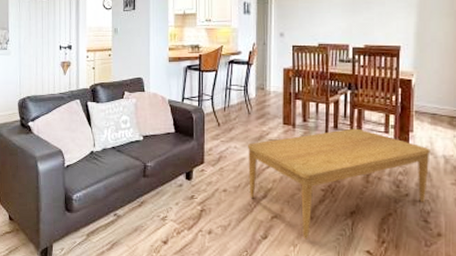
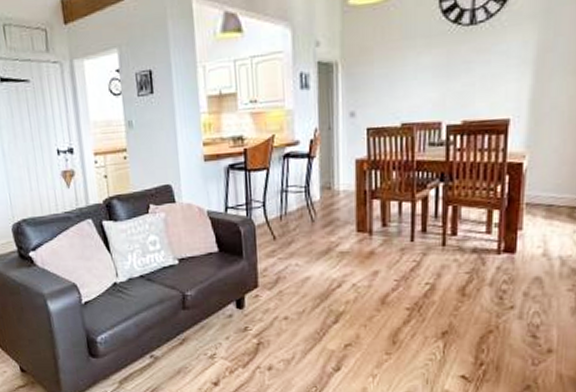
coffee table: present [247,128,430,240] -> none [311,230,543,368]

